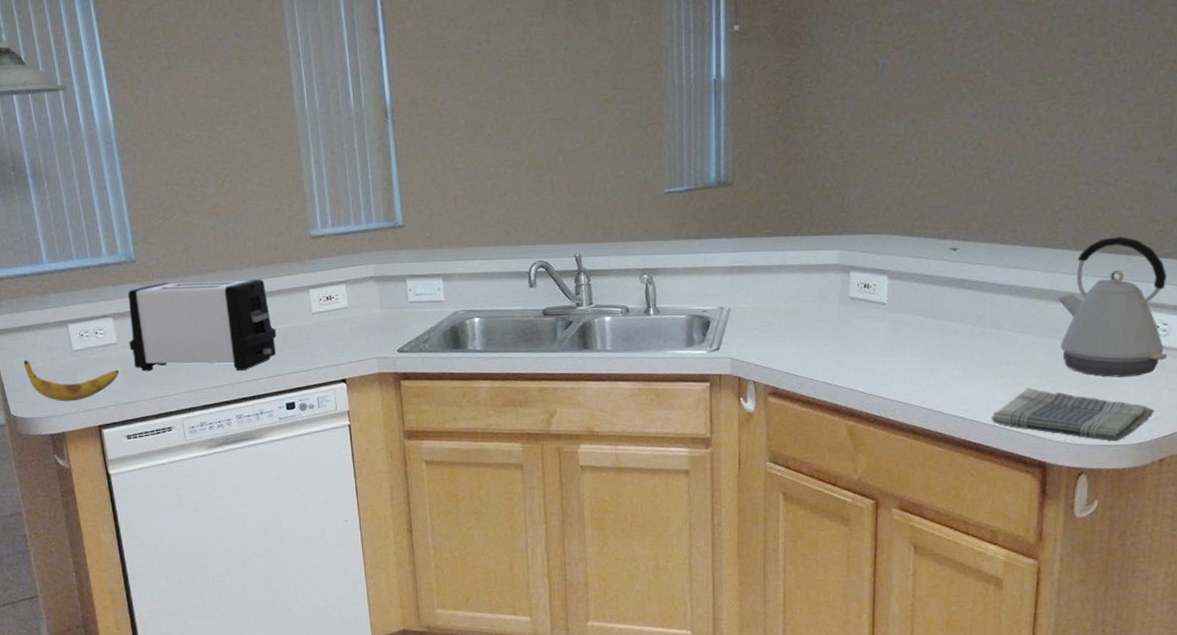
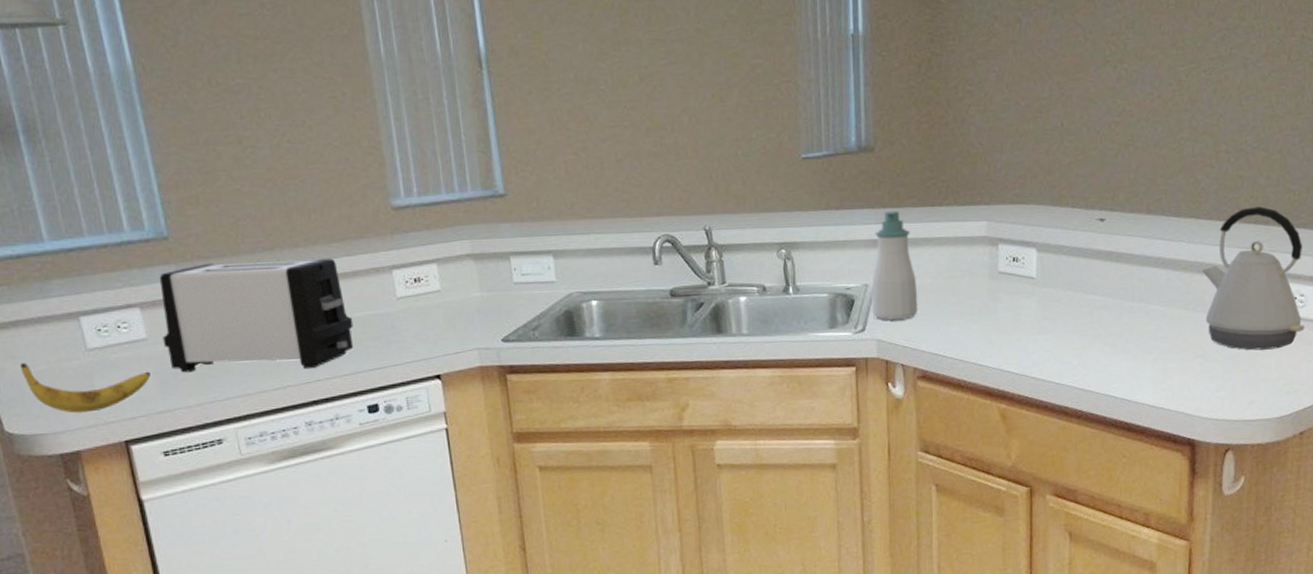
soap bottle: none [726,240,771,340] -> present [871,211,918,320]
dish towel: present [991,387,1154,442] -> none [1141,363,1294,416]

